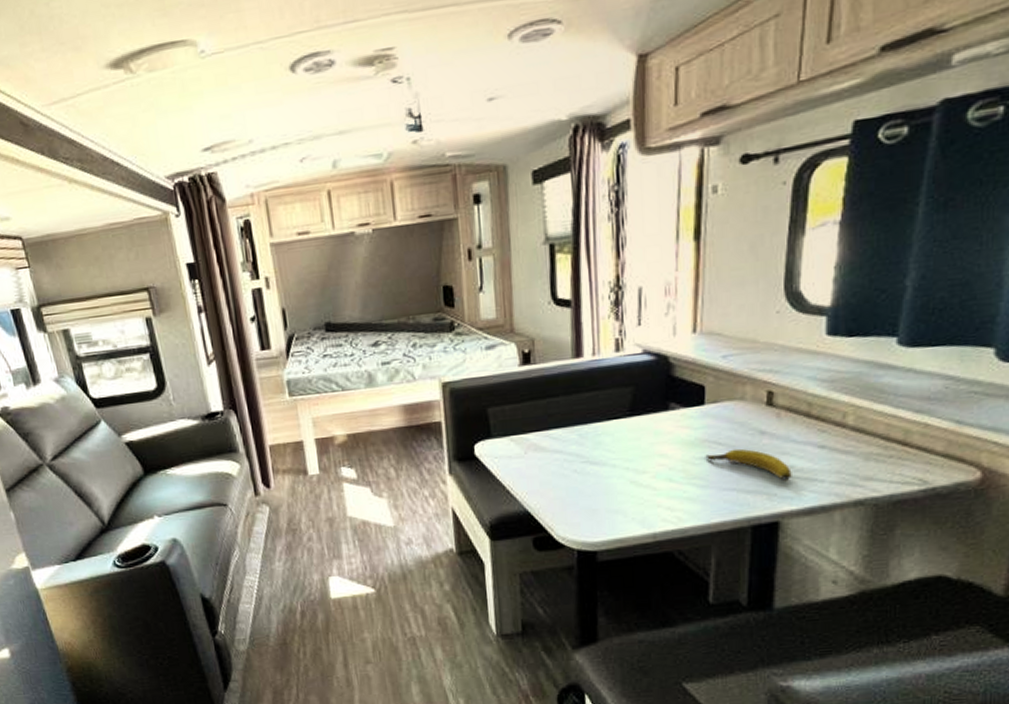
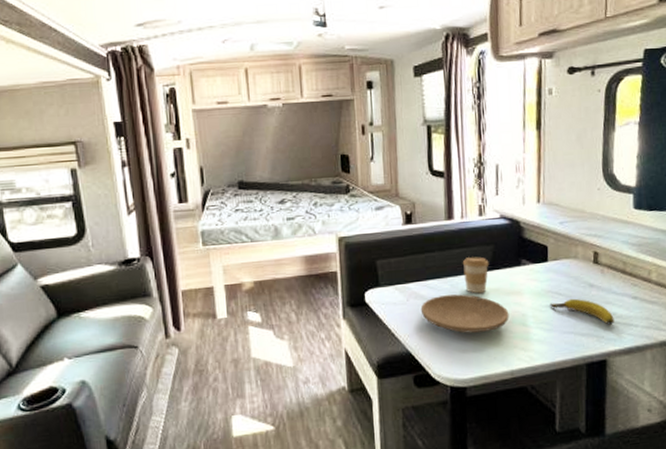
plate: none [541,445,652,490] -> present [420,294,509,333]
coffee cup: none [593,401,628,445] -> present [462,257,489,294]

